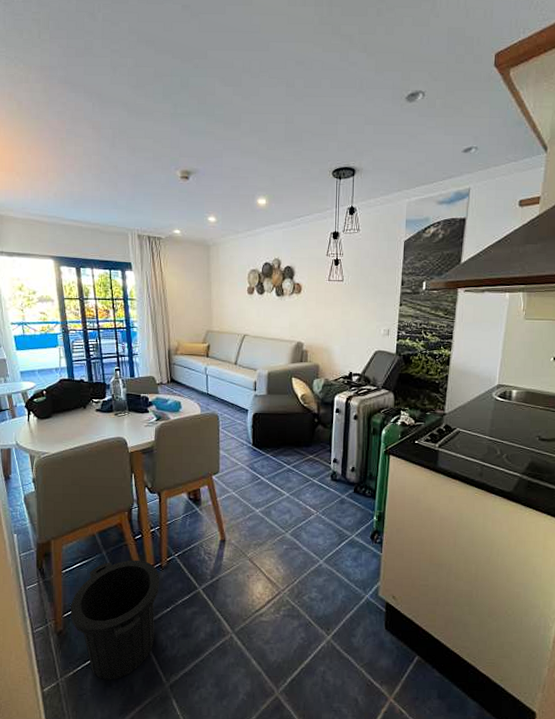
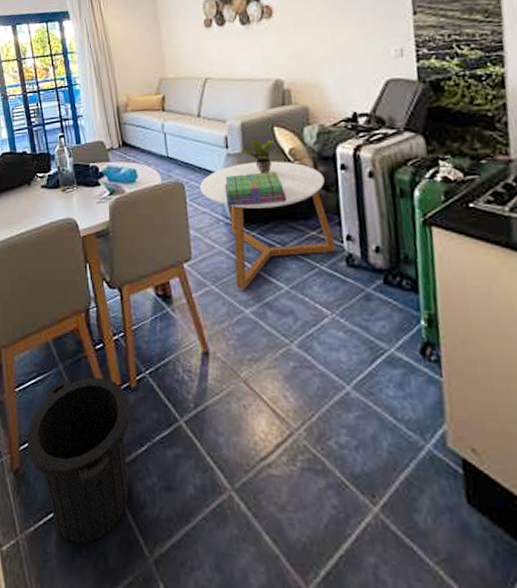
coffee table: none [231,402,325,495] -> present [200,161,336,290]
stack of books: none [250,410,295,435] -> present [224,171,287,206]
potted plant: none [266,385,292,412] -> present [241,139,275,173]

